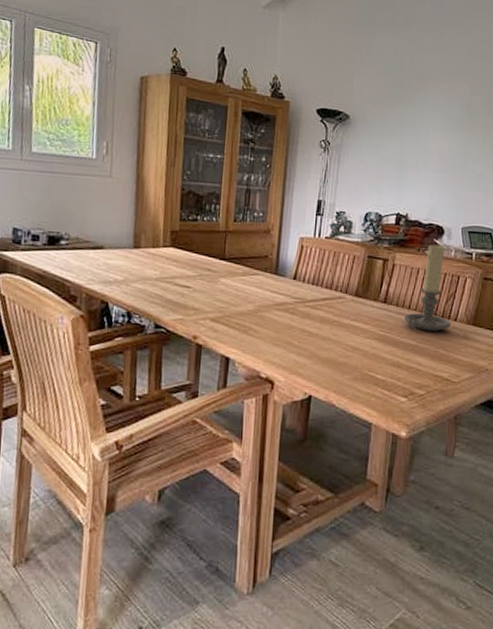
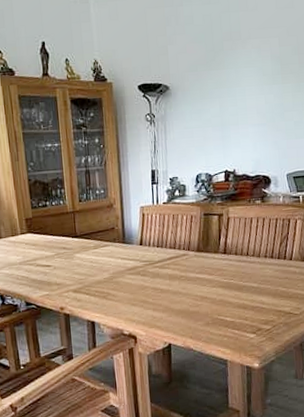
candle holder: present [404,244,451,332] -> none [243,193,287,274]

